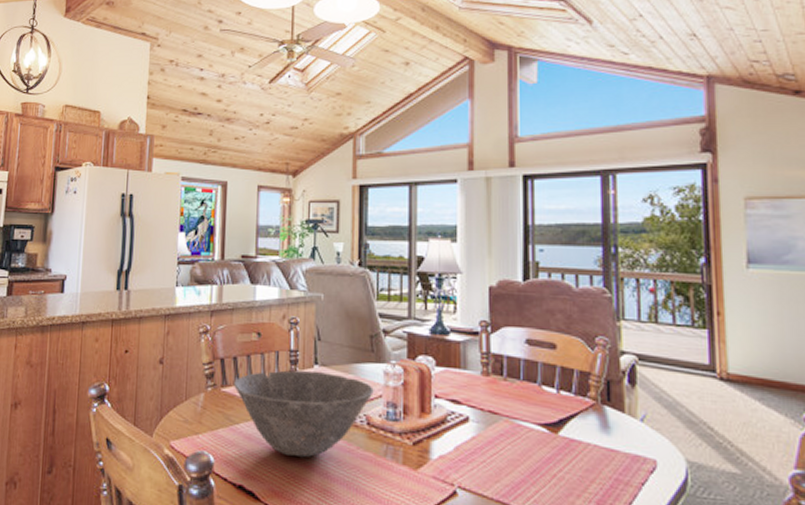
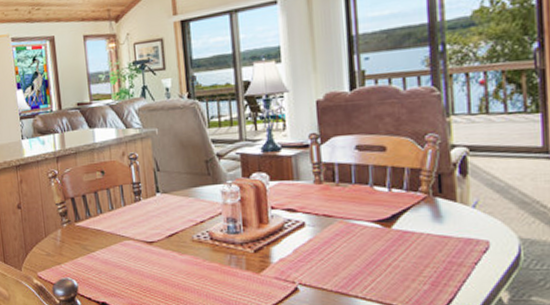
bowl: present [233,370,374,457] -> none [85,198,214,274]

